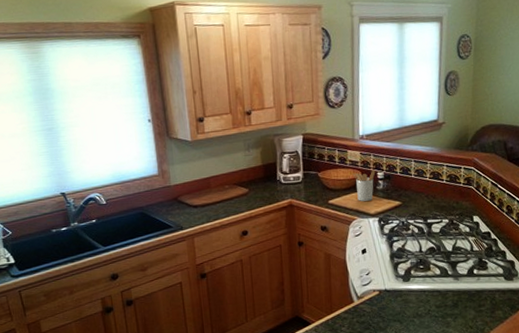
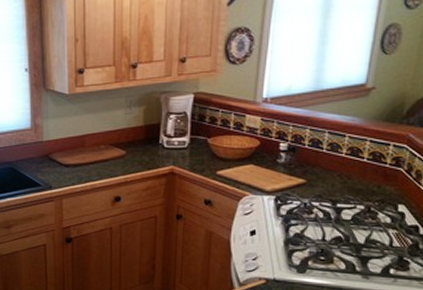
utensil holder: present [352,169,376,201] -> none [249,139,278,175]

